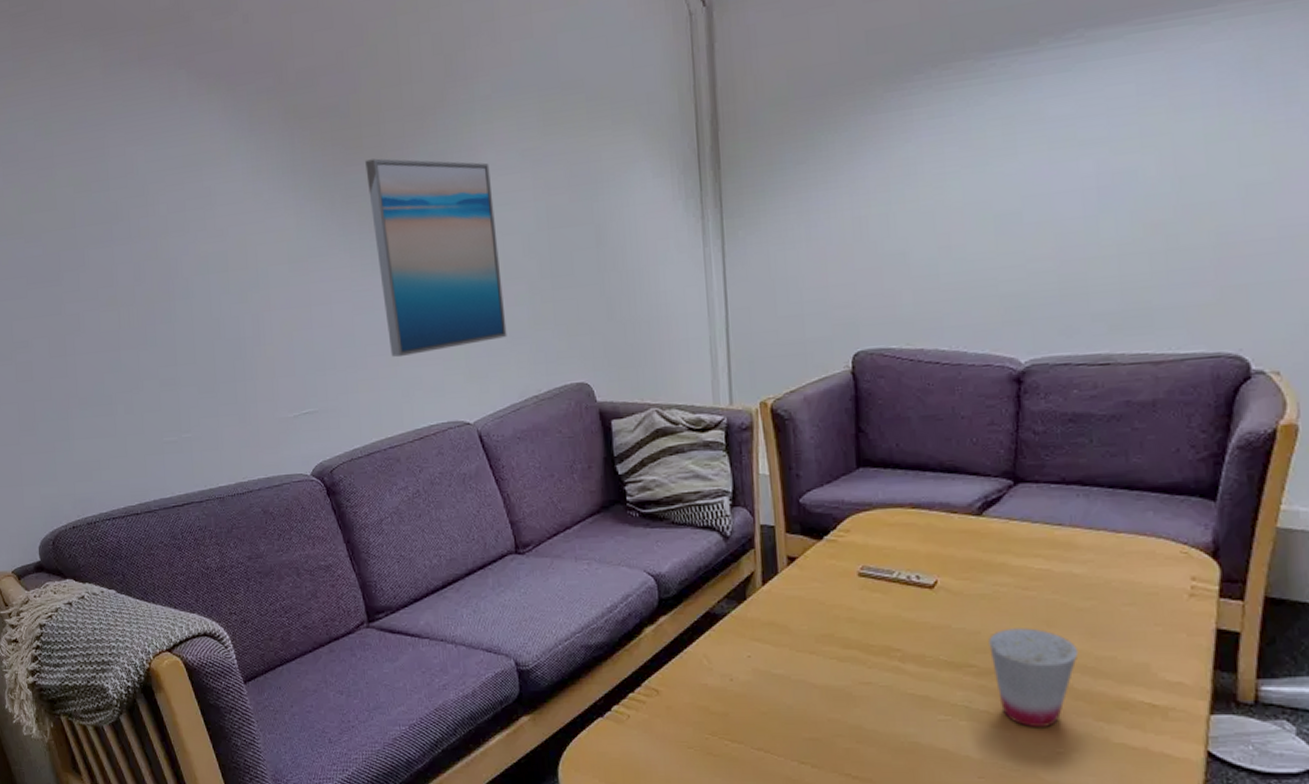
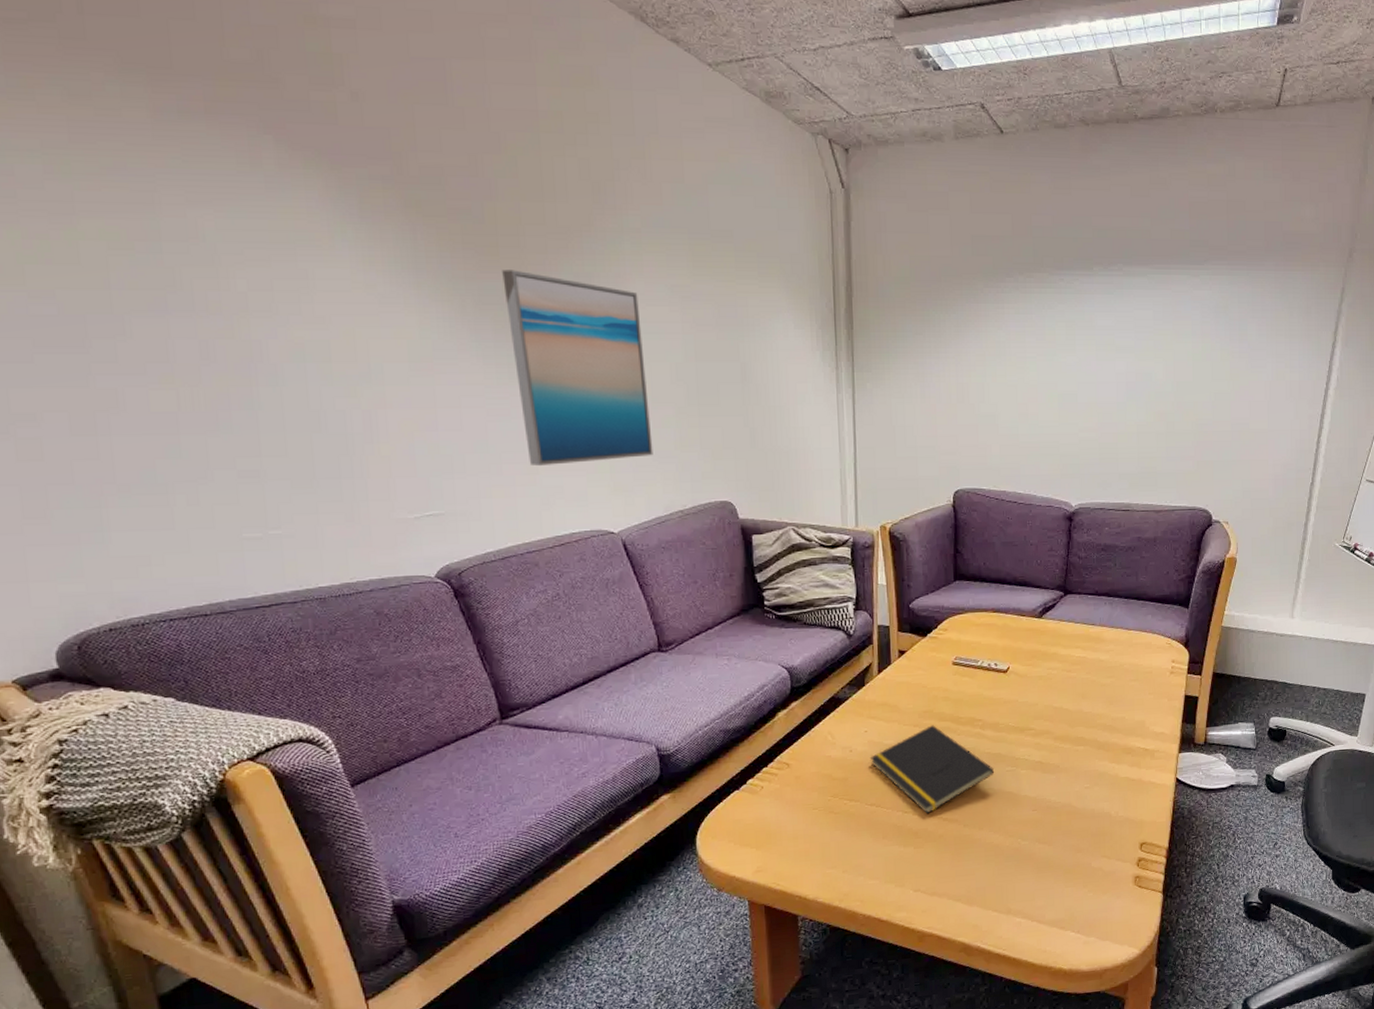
notepad: none [754,653,922,768] -> present [869,725,995,814]
cup: present [989,628,1079,727] -> none [1043,699,1102,771]

